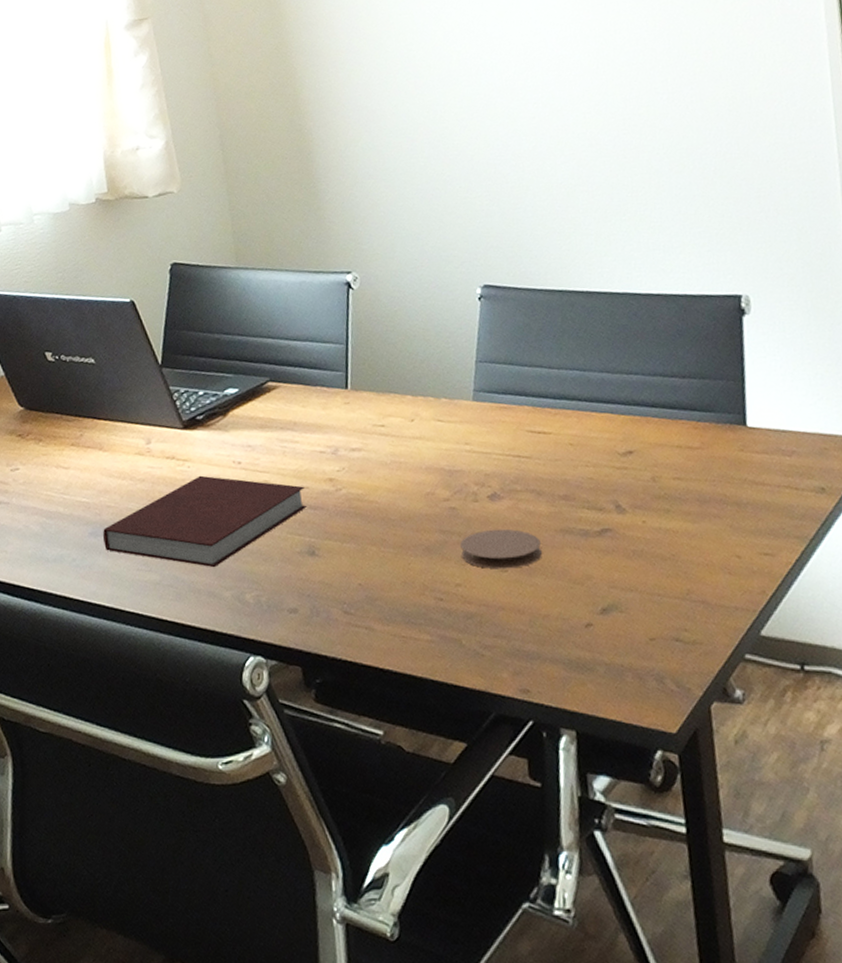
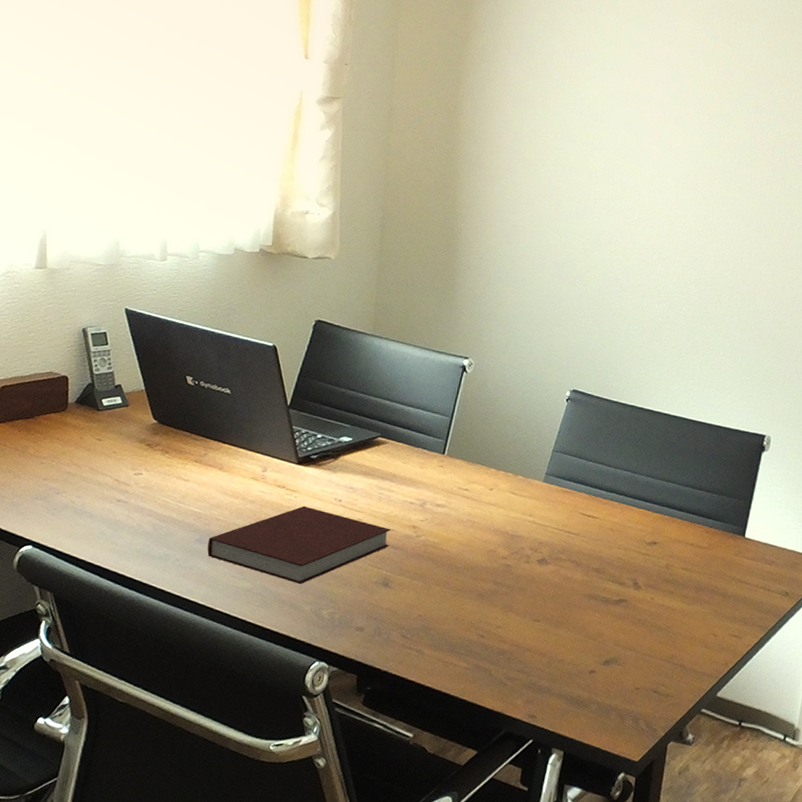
coaster: present [460,529,542,570] -> none [506,586,571,620]

